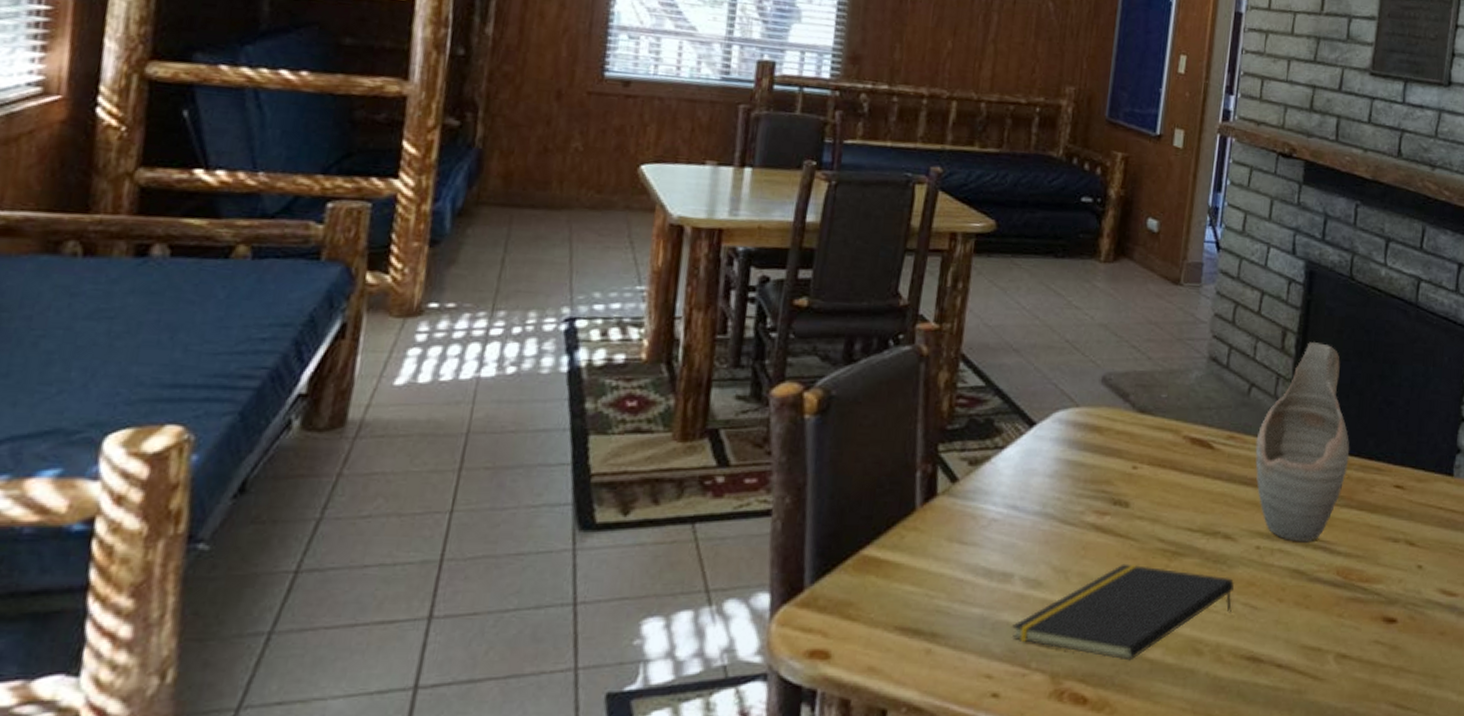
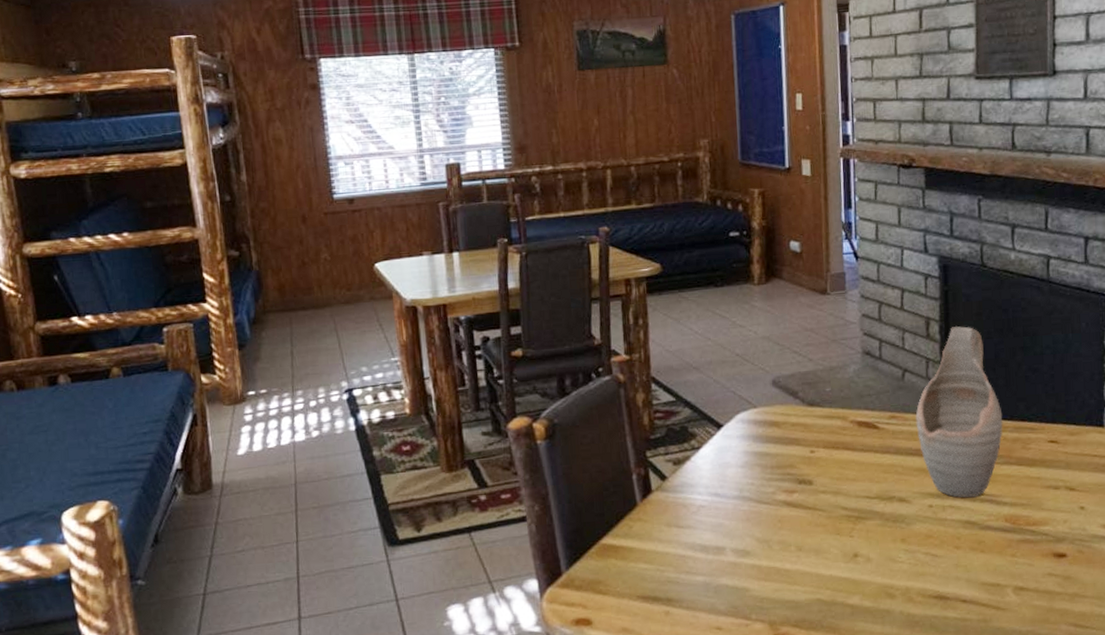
notepad: present [1012,563,1234,661] -> none [731,530,915,607]

